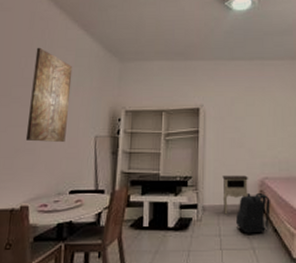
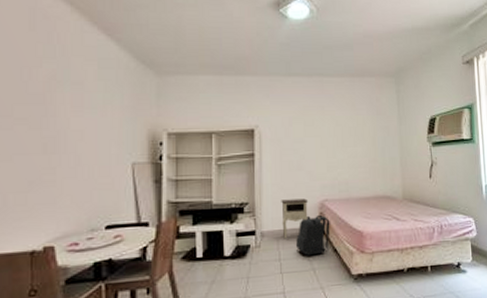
wall art: present [25,47,73,142] -> none [40,55,96,172]

